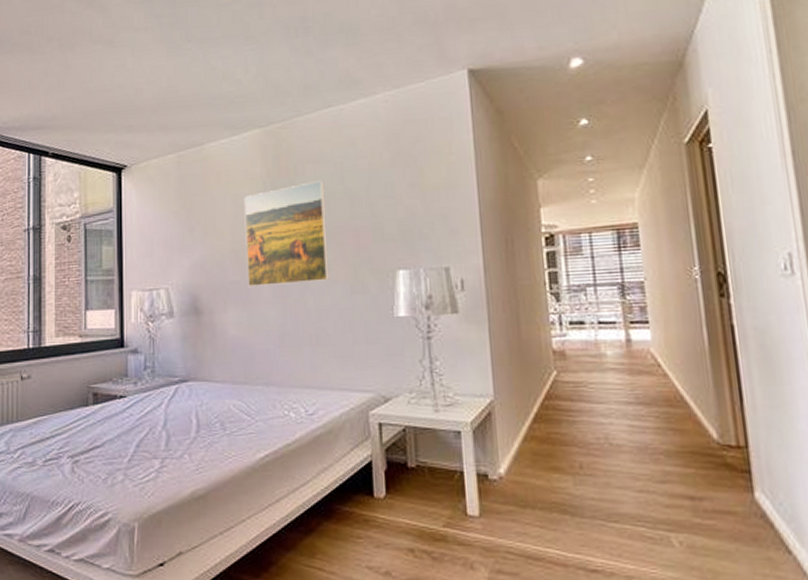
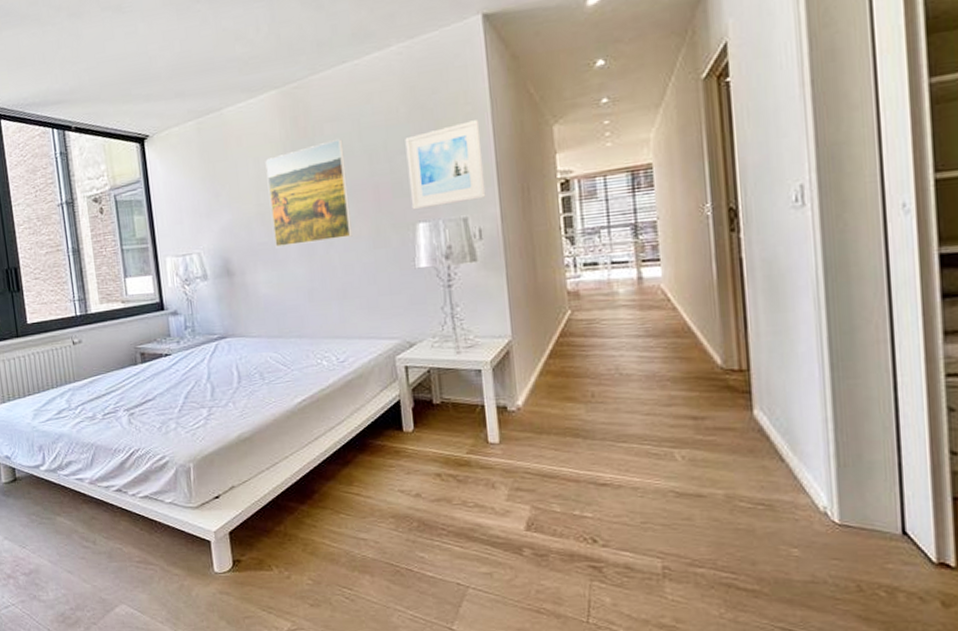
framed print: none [388,170,469,257] -> present [405,120,486,210]

